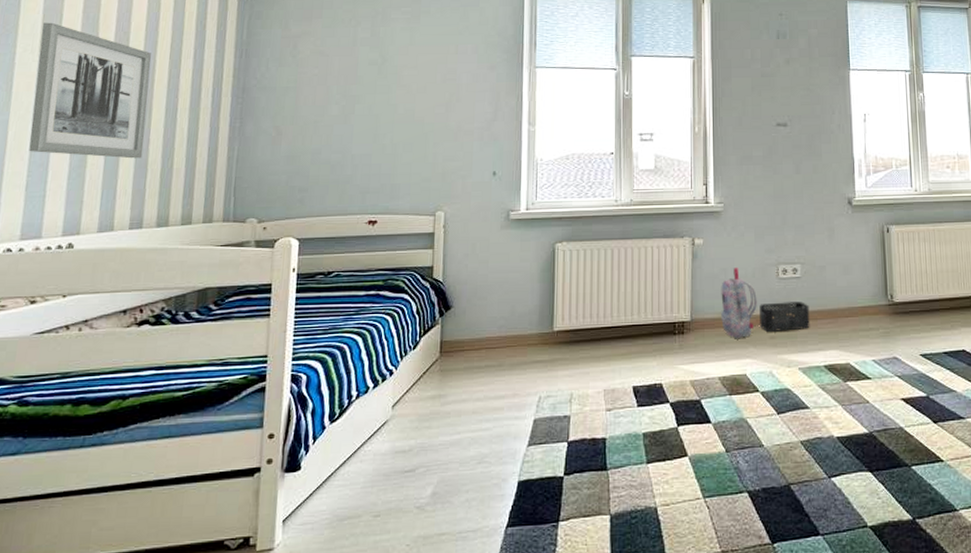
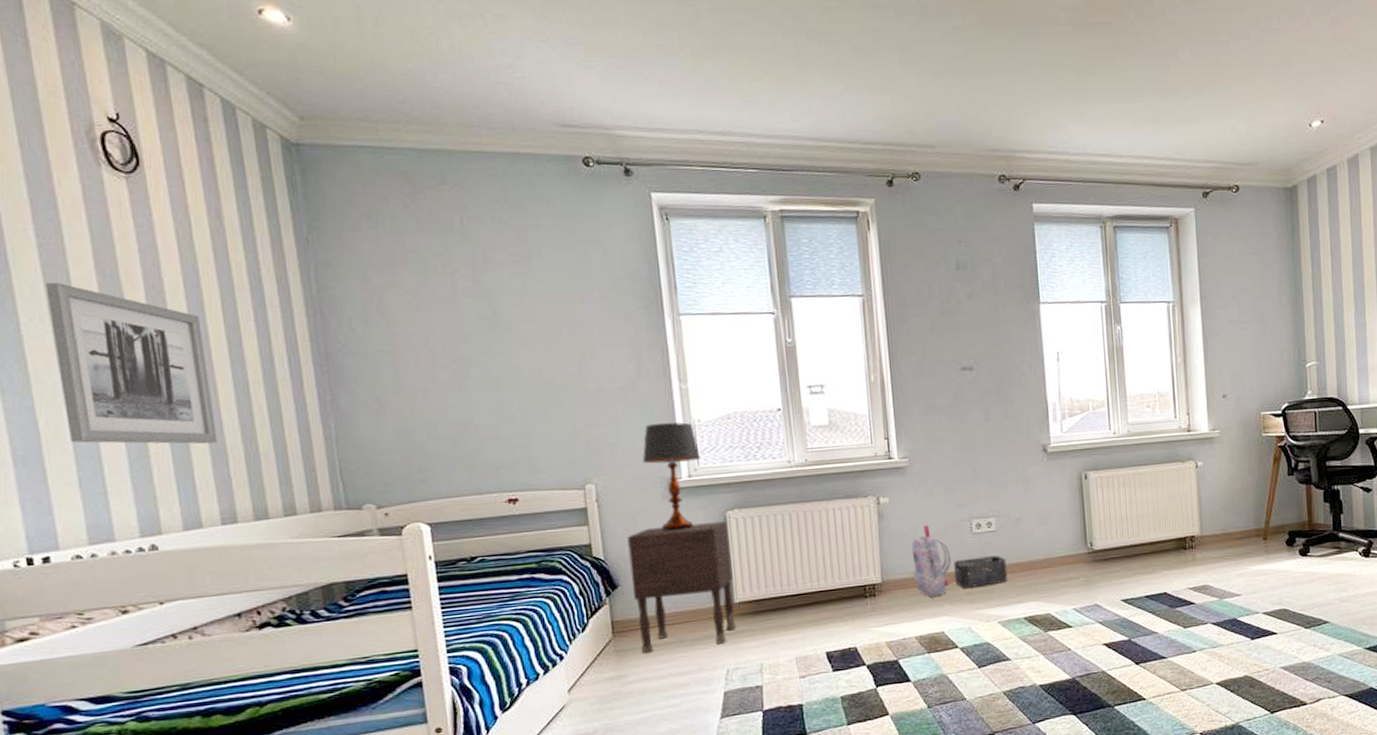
nightstand: none [463,253,556,374] -> present [627,521,736,653]
table lamp: none [488,160,539,257] -> present [642,422,700,529]

